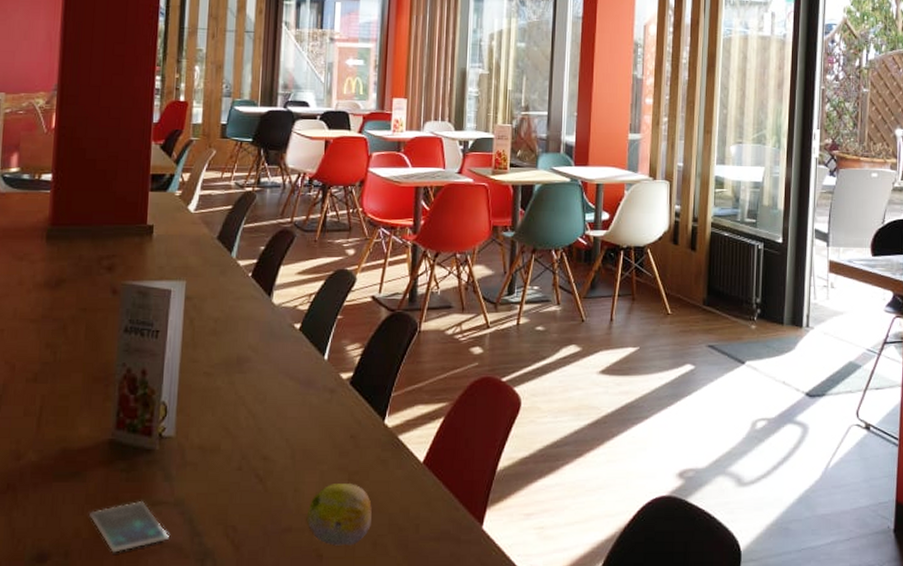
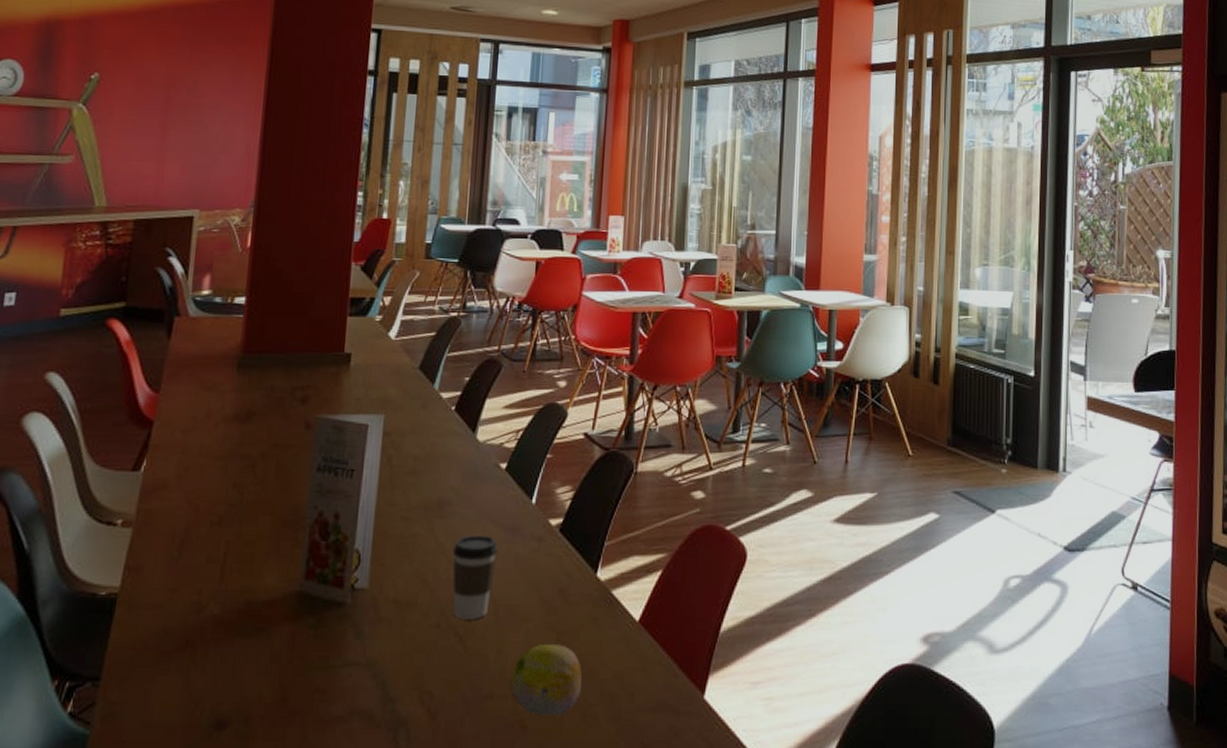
smartphone: present [90,501,169,553] -> none [274,662,359,720]
coffee cup: none [252,387,294,463] -> present [452,534,498,619]

